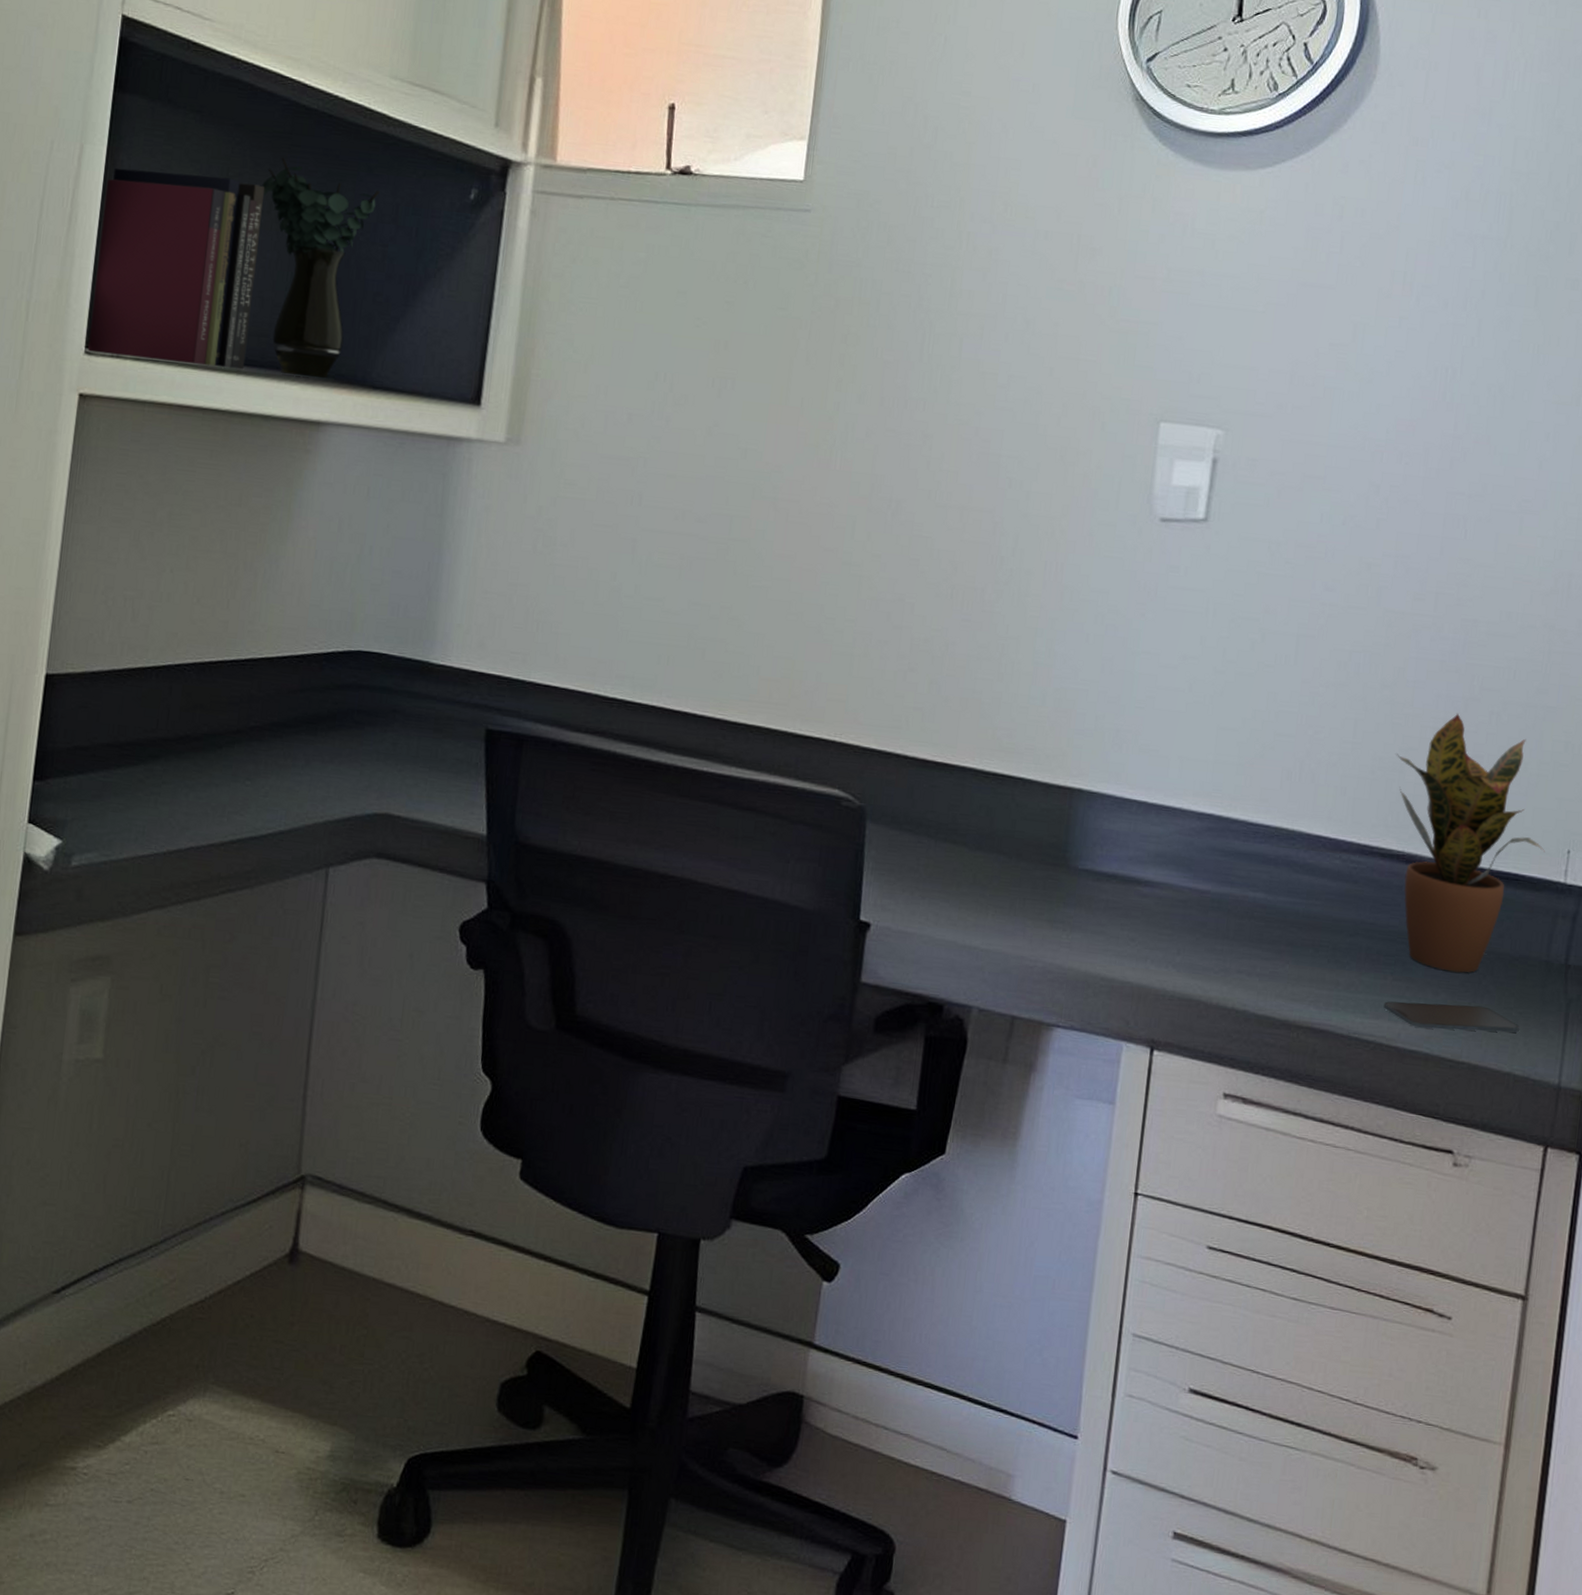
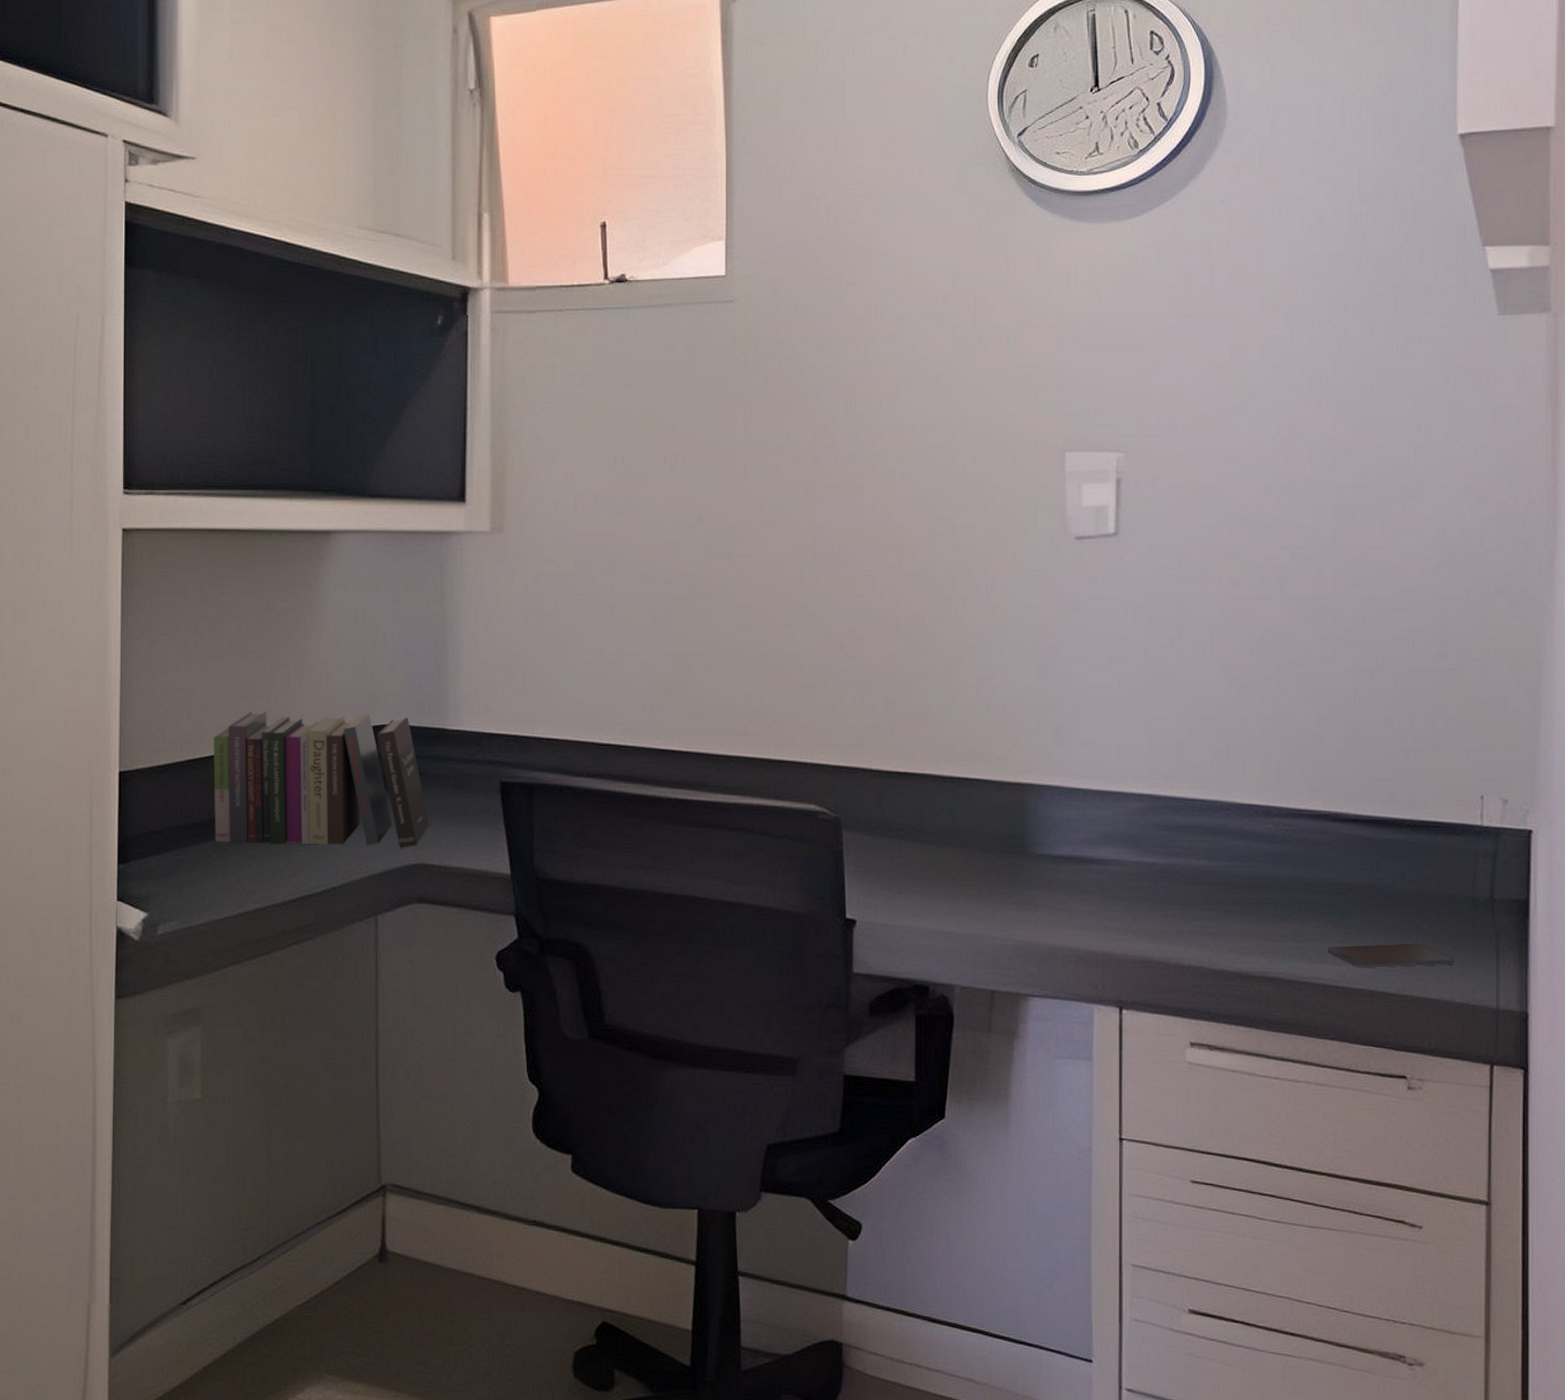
books: present [88,168,264,370] -> none [126,330,261,493]
books: none [149,620,401,794] -> present [213,711,430,848]
vase: present [262,157,380,378] -> none [258,307,359,492]
potted plant: present [1396,713,1545,973] -> none [1313,682,1460,915]

